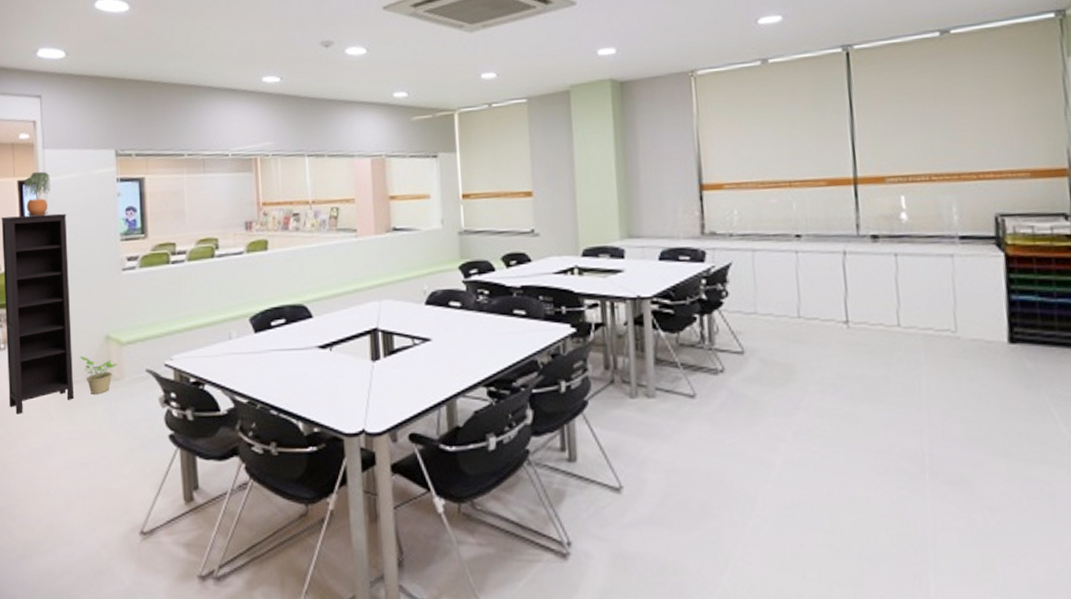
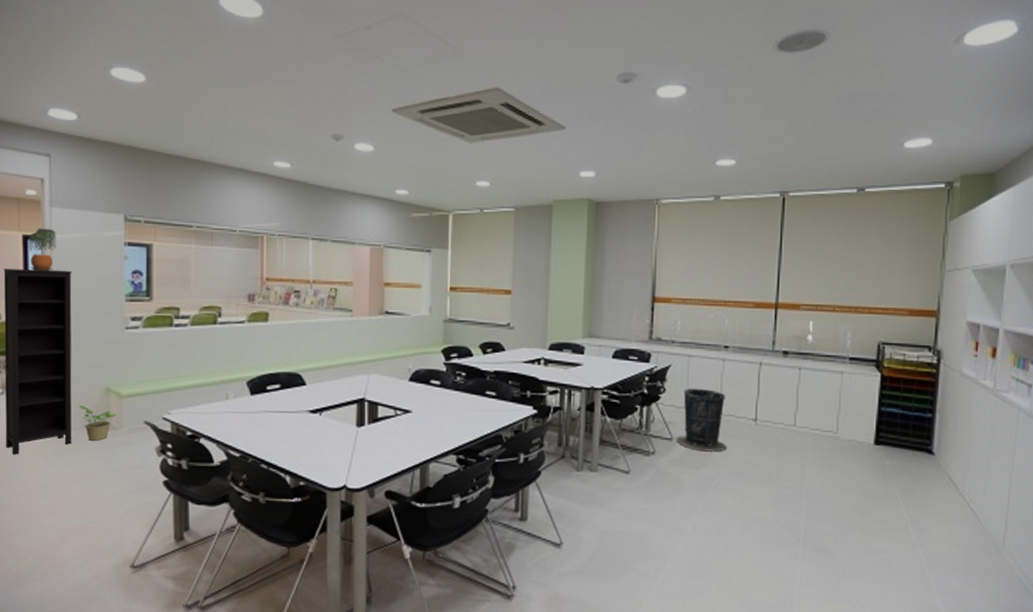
trash can: none [748,288,815,366] -> present [676,388,728,452]

